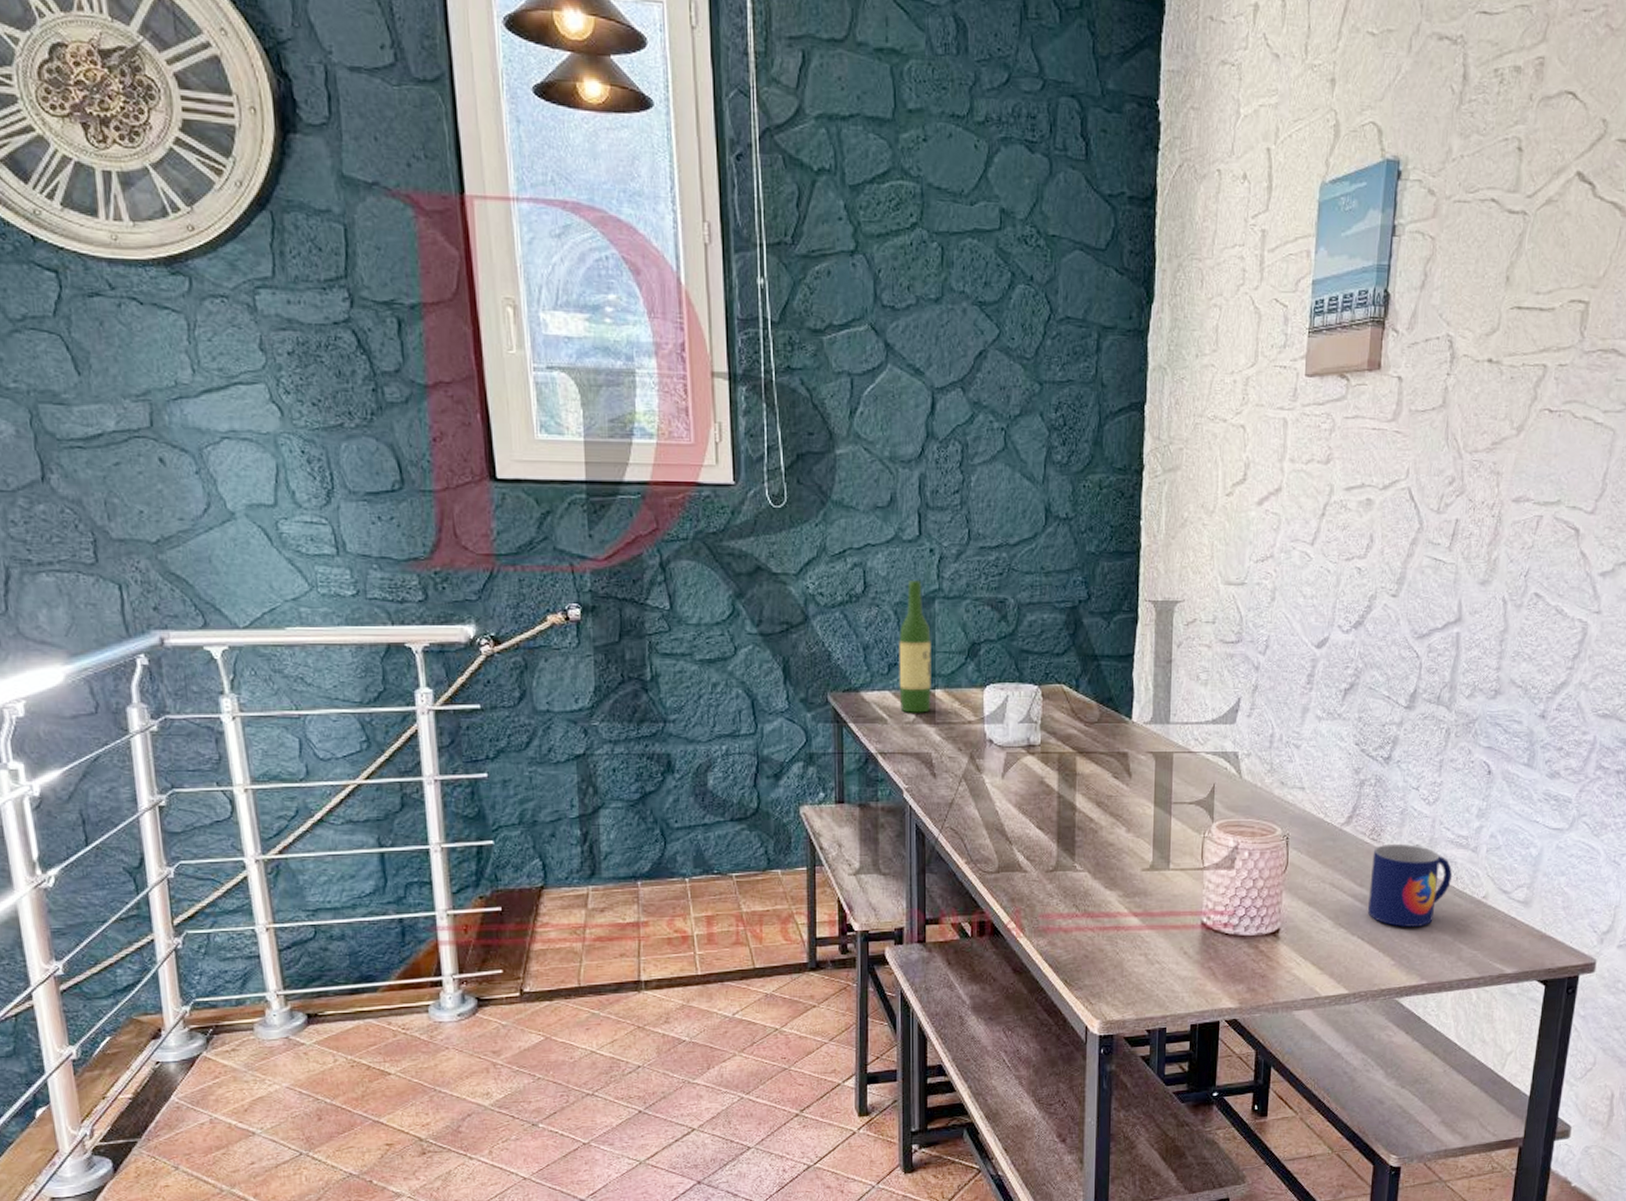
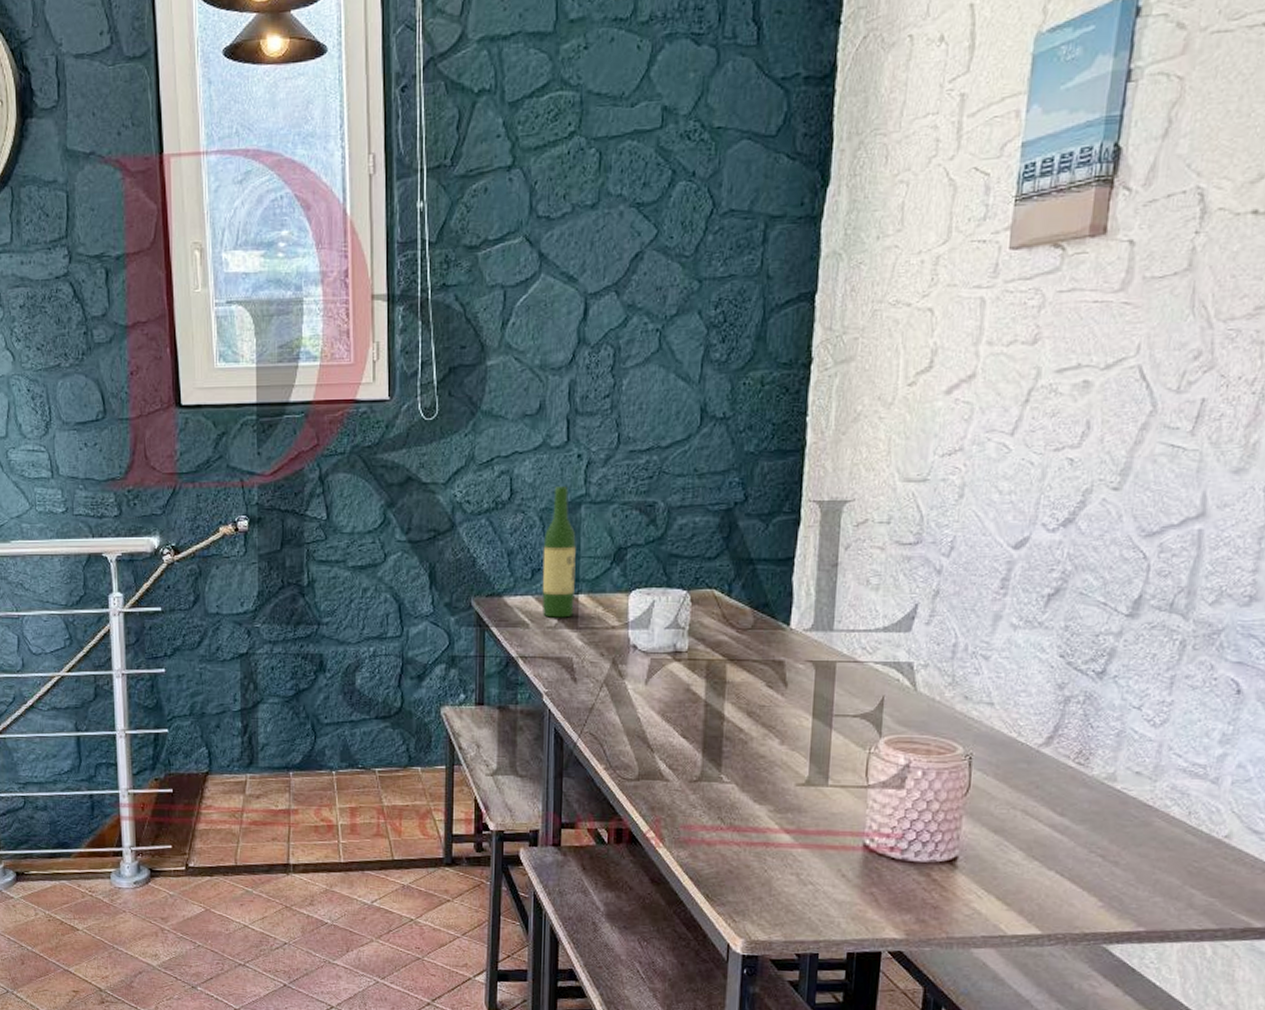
mug: present [1368,843,1453,927] -> none [1070,769,1184,866]

